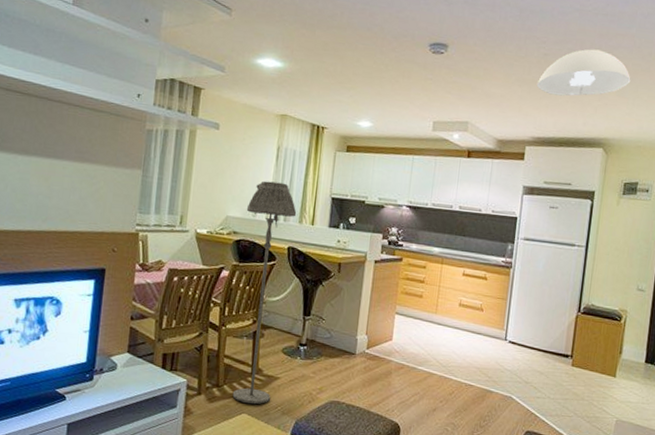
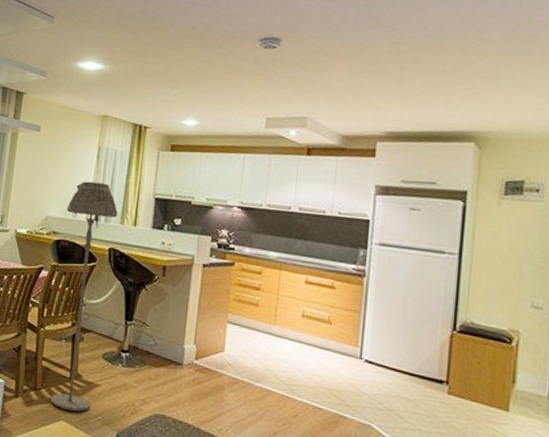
ceiling light: present [536,49,631,96] -> none [386,34,507,87]

